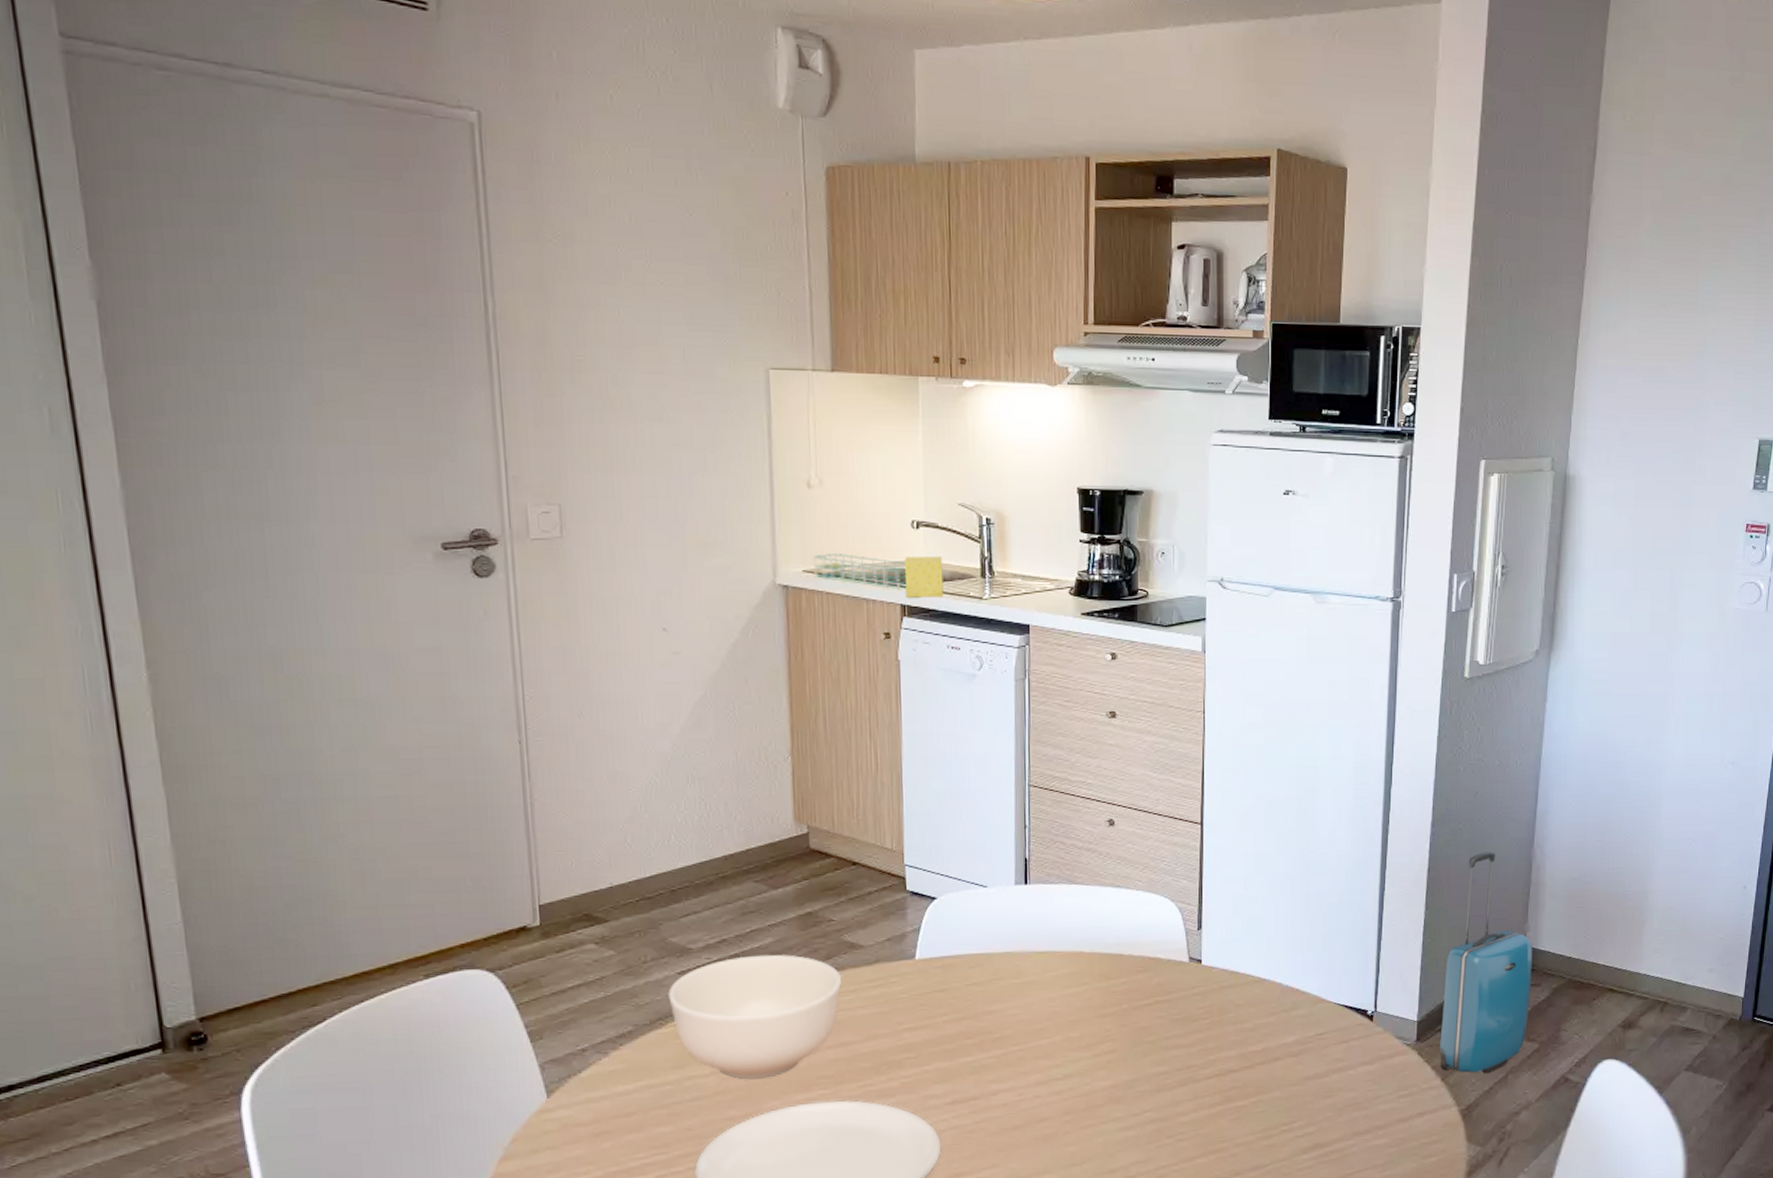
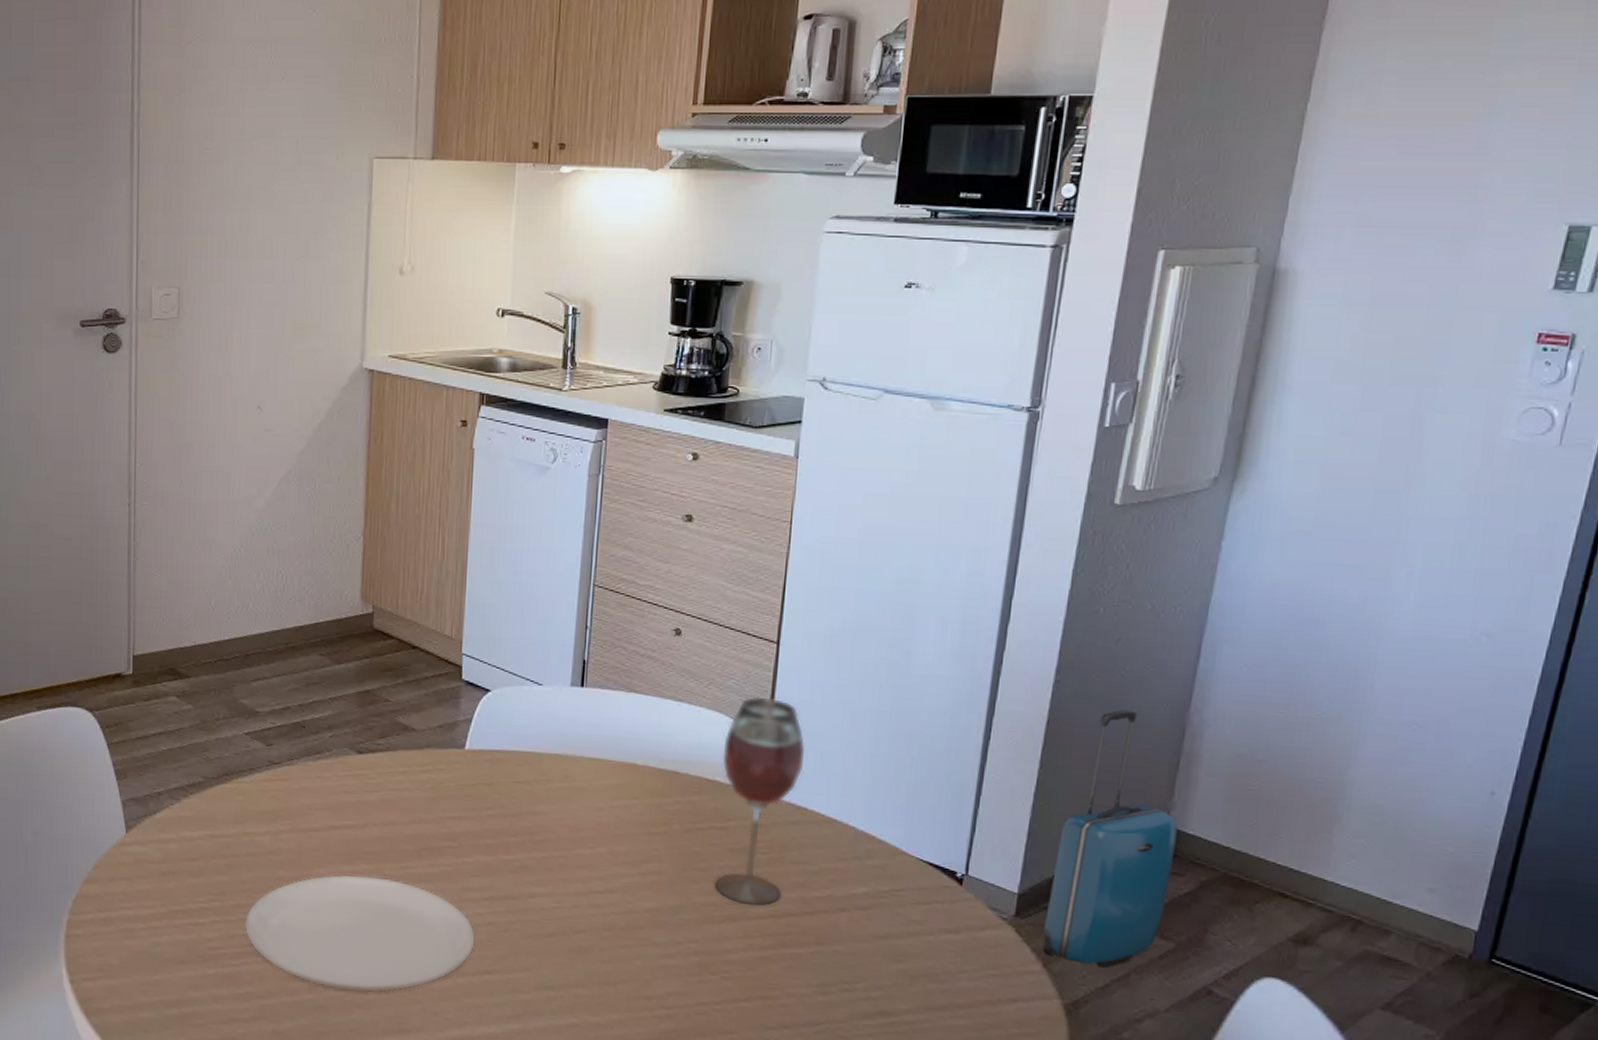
bowl: present [668,954,842,1080] -> none [235,724,393,845]
dish rack: present [814,554,906,590] -> none [399,340,488,379]
sponge: present [904,557,944,598] -> none [485,345,525,387]
wineglass: none [1161,874,1234,1069] -> present [715,696,806,906]

